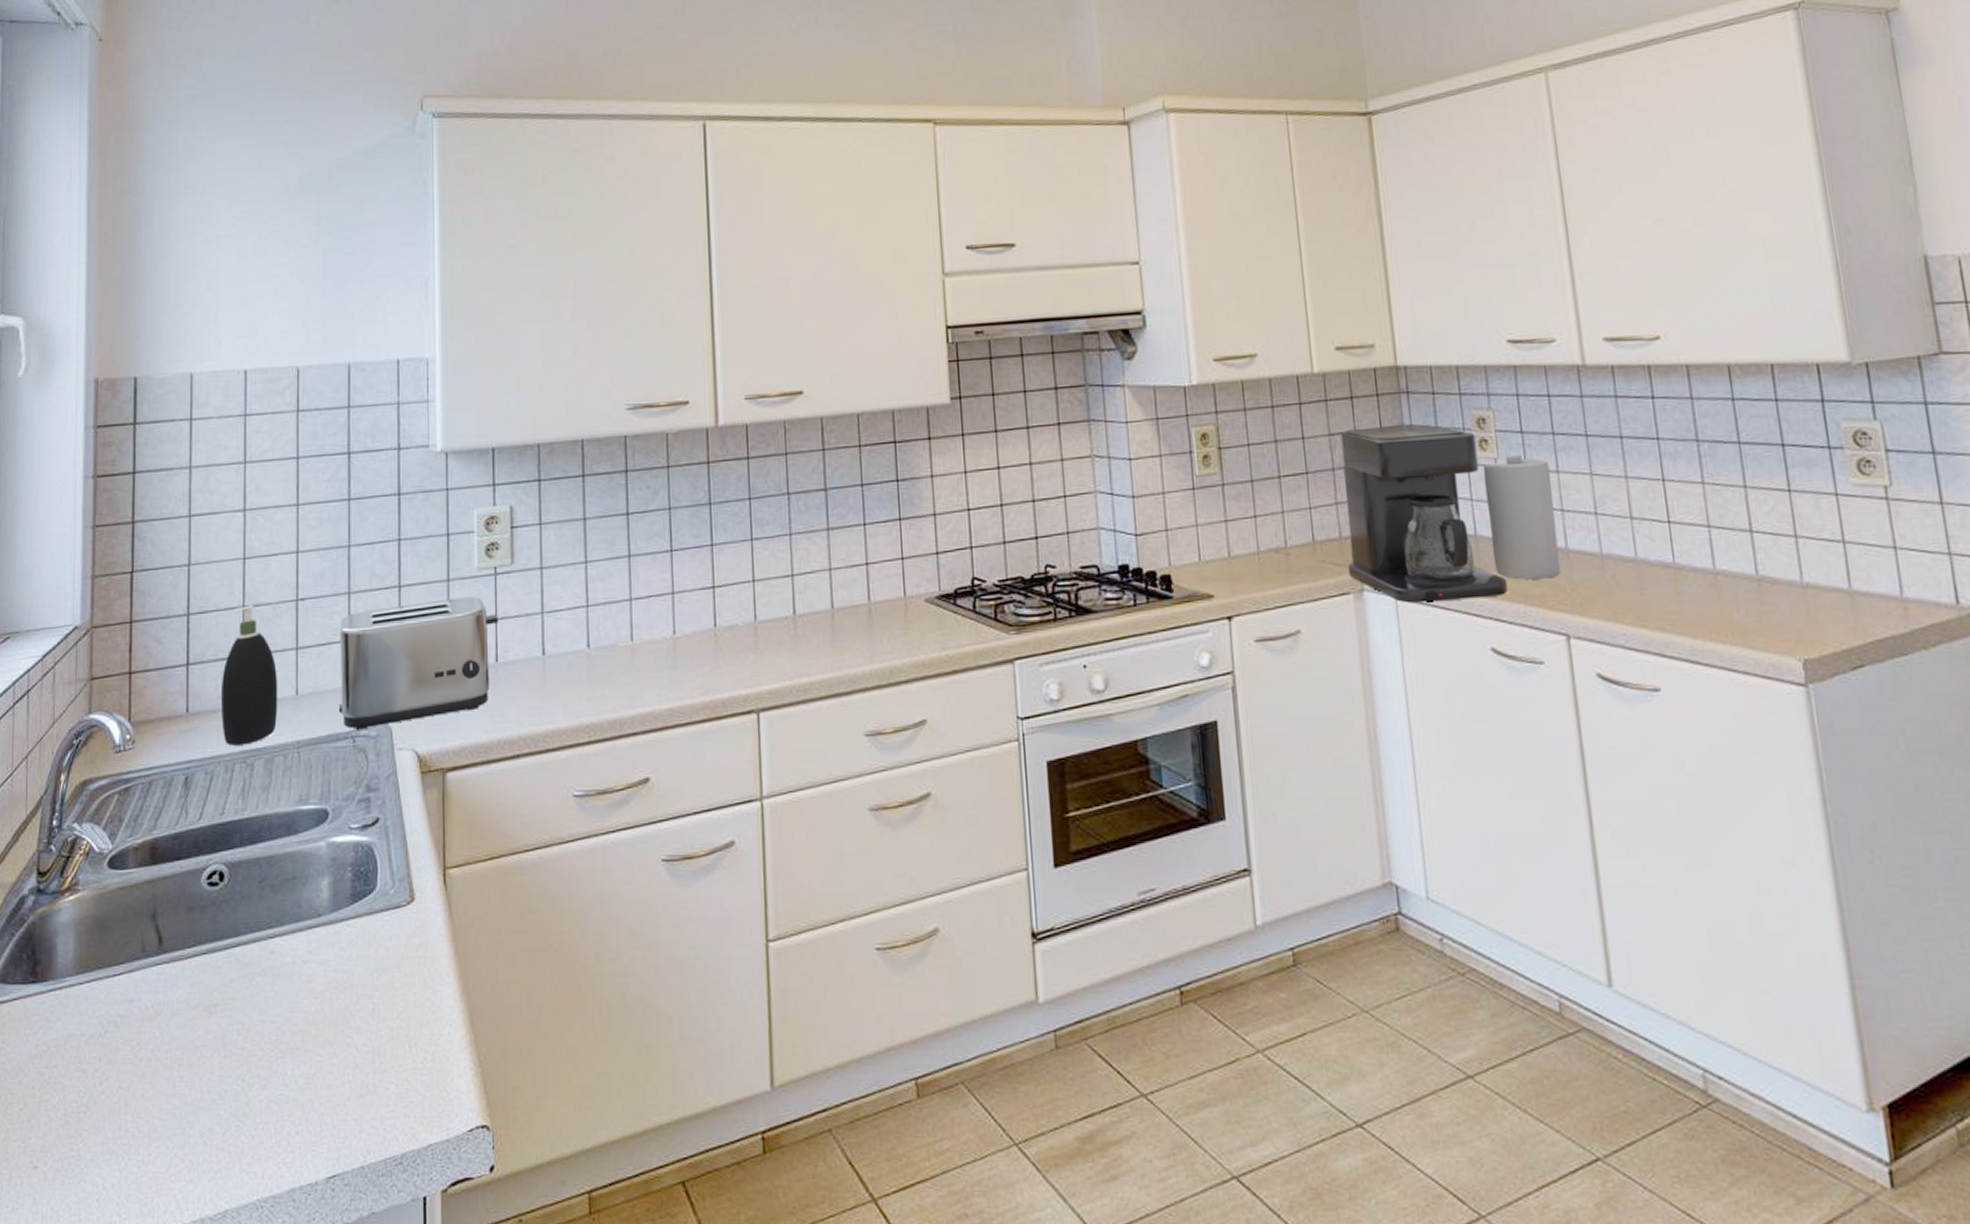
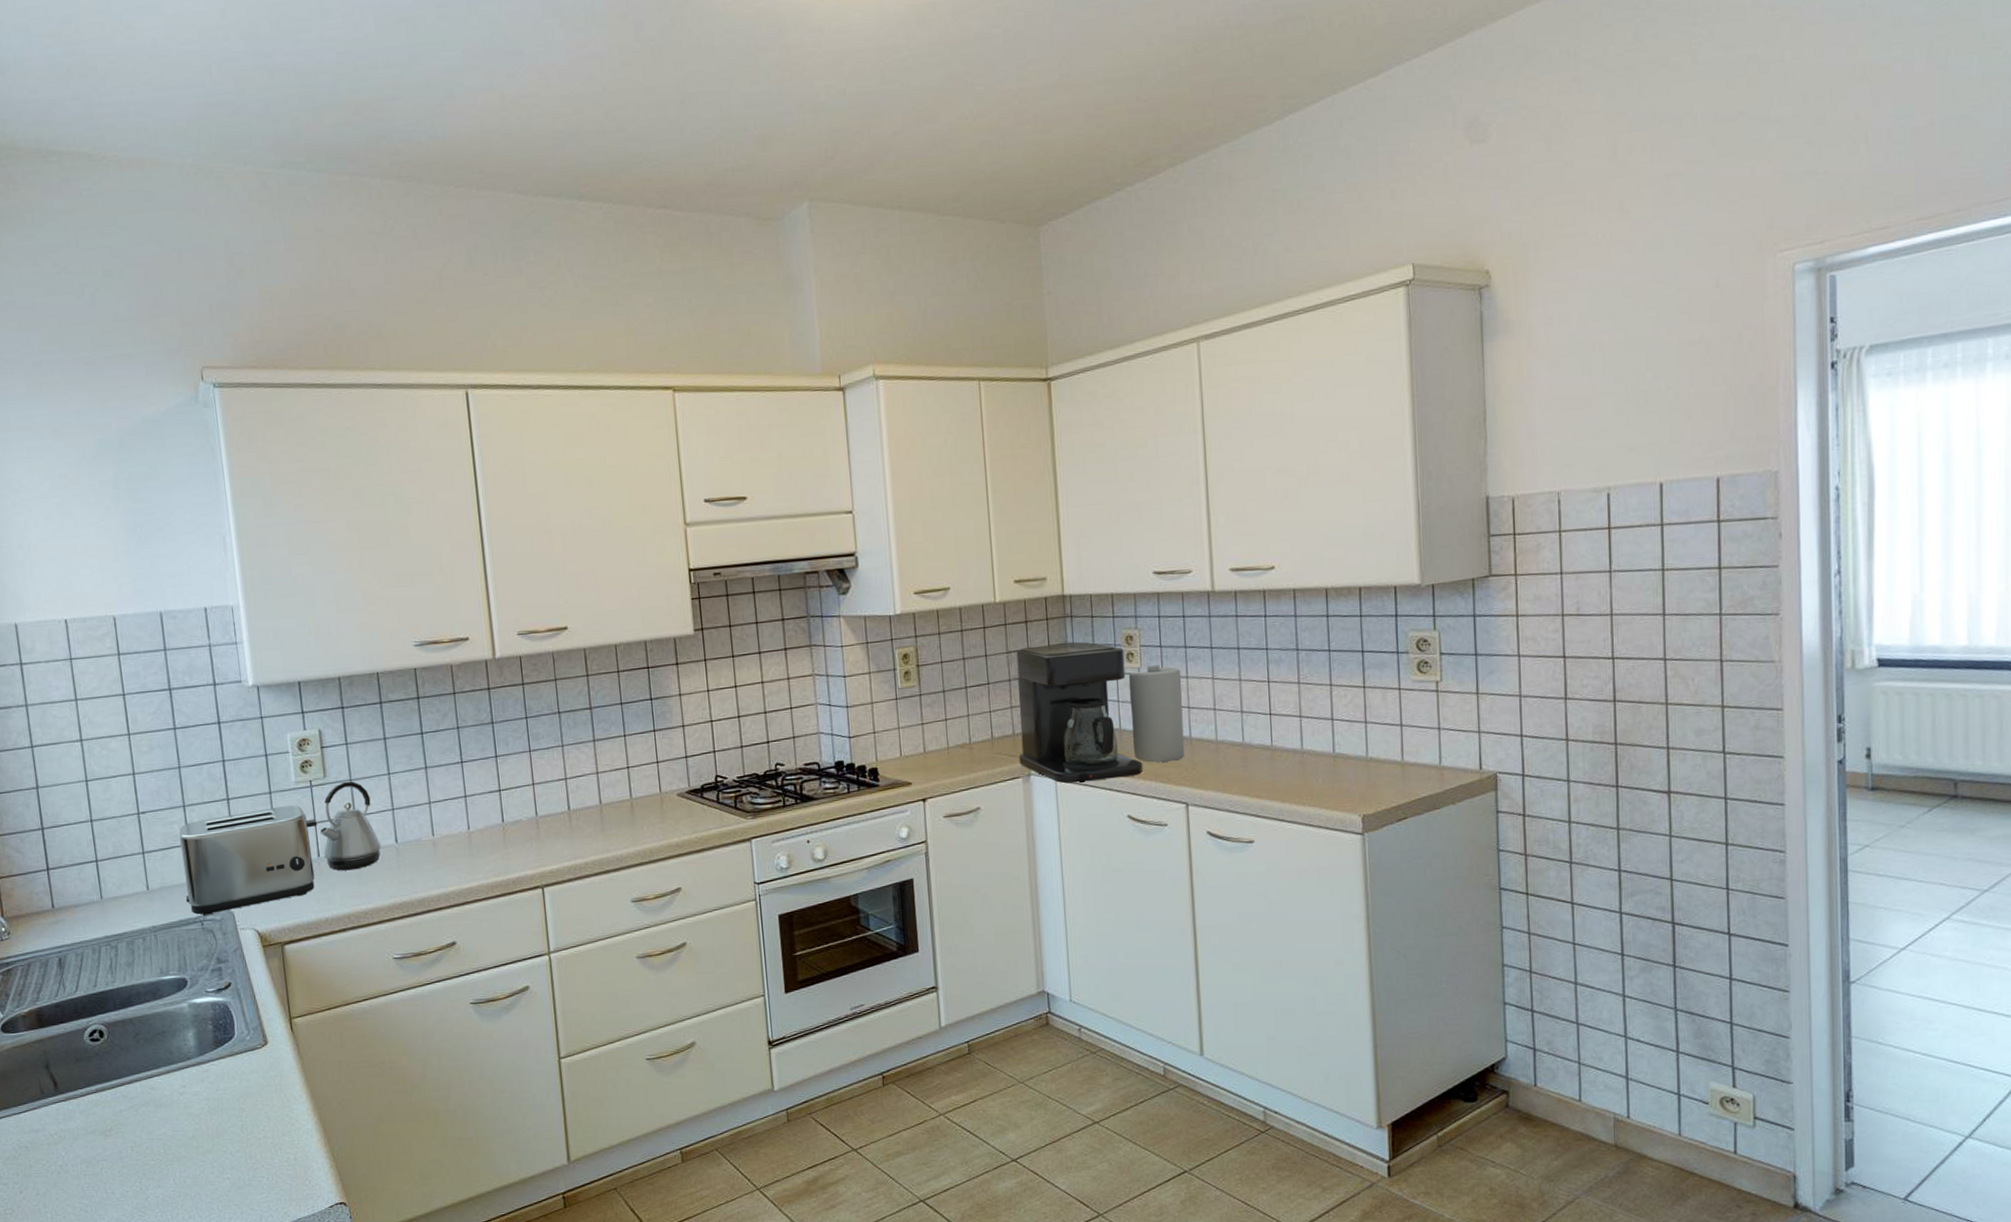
soap dispenser: present [220,605,278,746] -> none [80,819,134,933]
kettle: none [500,569,571,681] -> present [319,781,382,871]

